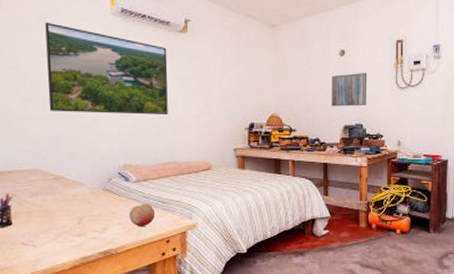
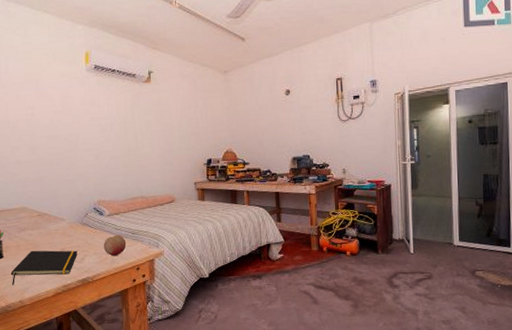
notepad: none [21,217,99,256] -> present [10,250,78,286]
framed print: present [45,23,168,116] -> none [31,81,136,157]
wall art: present [331,73,368,107] -> none [279,109,312,141]

